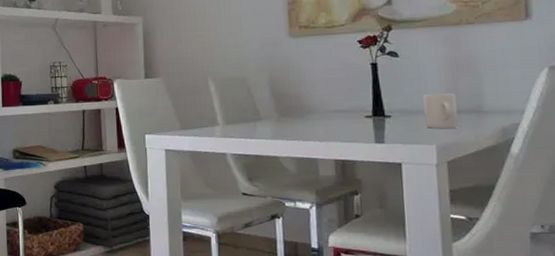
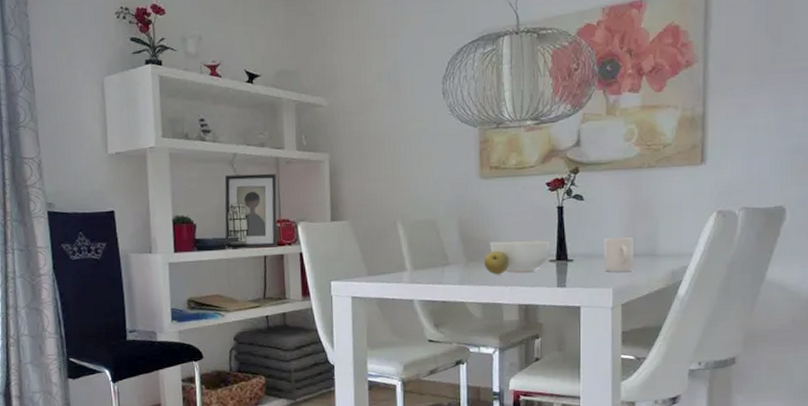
picture frame: none [47,36,95,104] -> present [224,173,278,249]
fruit: none [296,106,323,130] -> present [484,250,509,275]
bowl: none [302,96,365,128] -> present [490,240,550,273]

